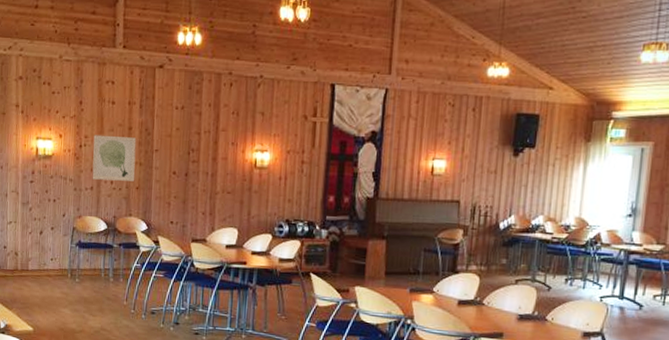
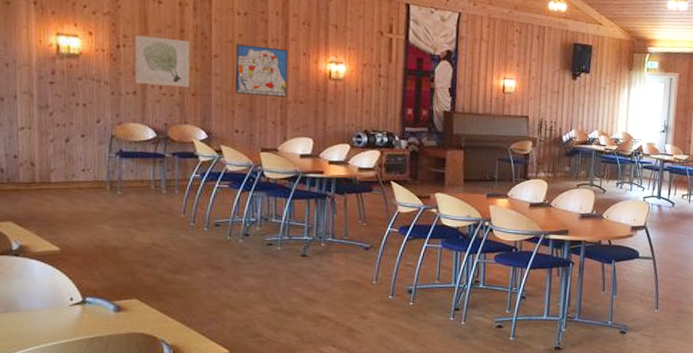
wall art: none [172,138,218,188] -> present [235,44,288,97]

